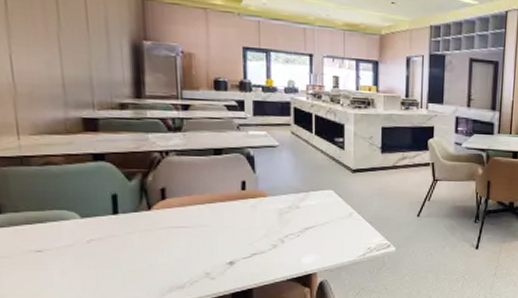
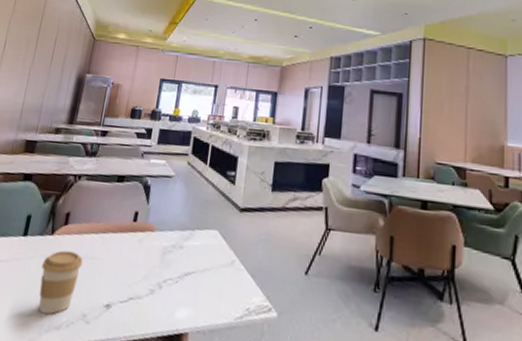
coffee cup: none [146,223,194,279] -> present [38,250,83,315]

